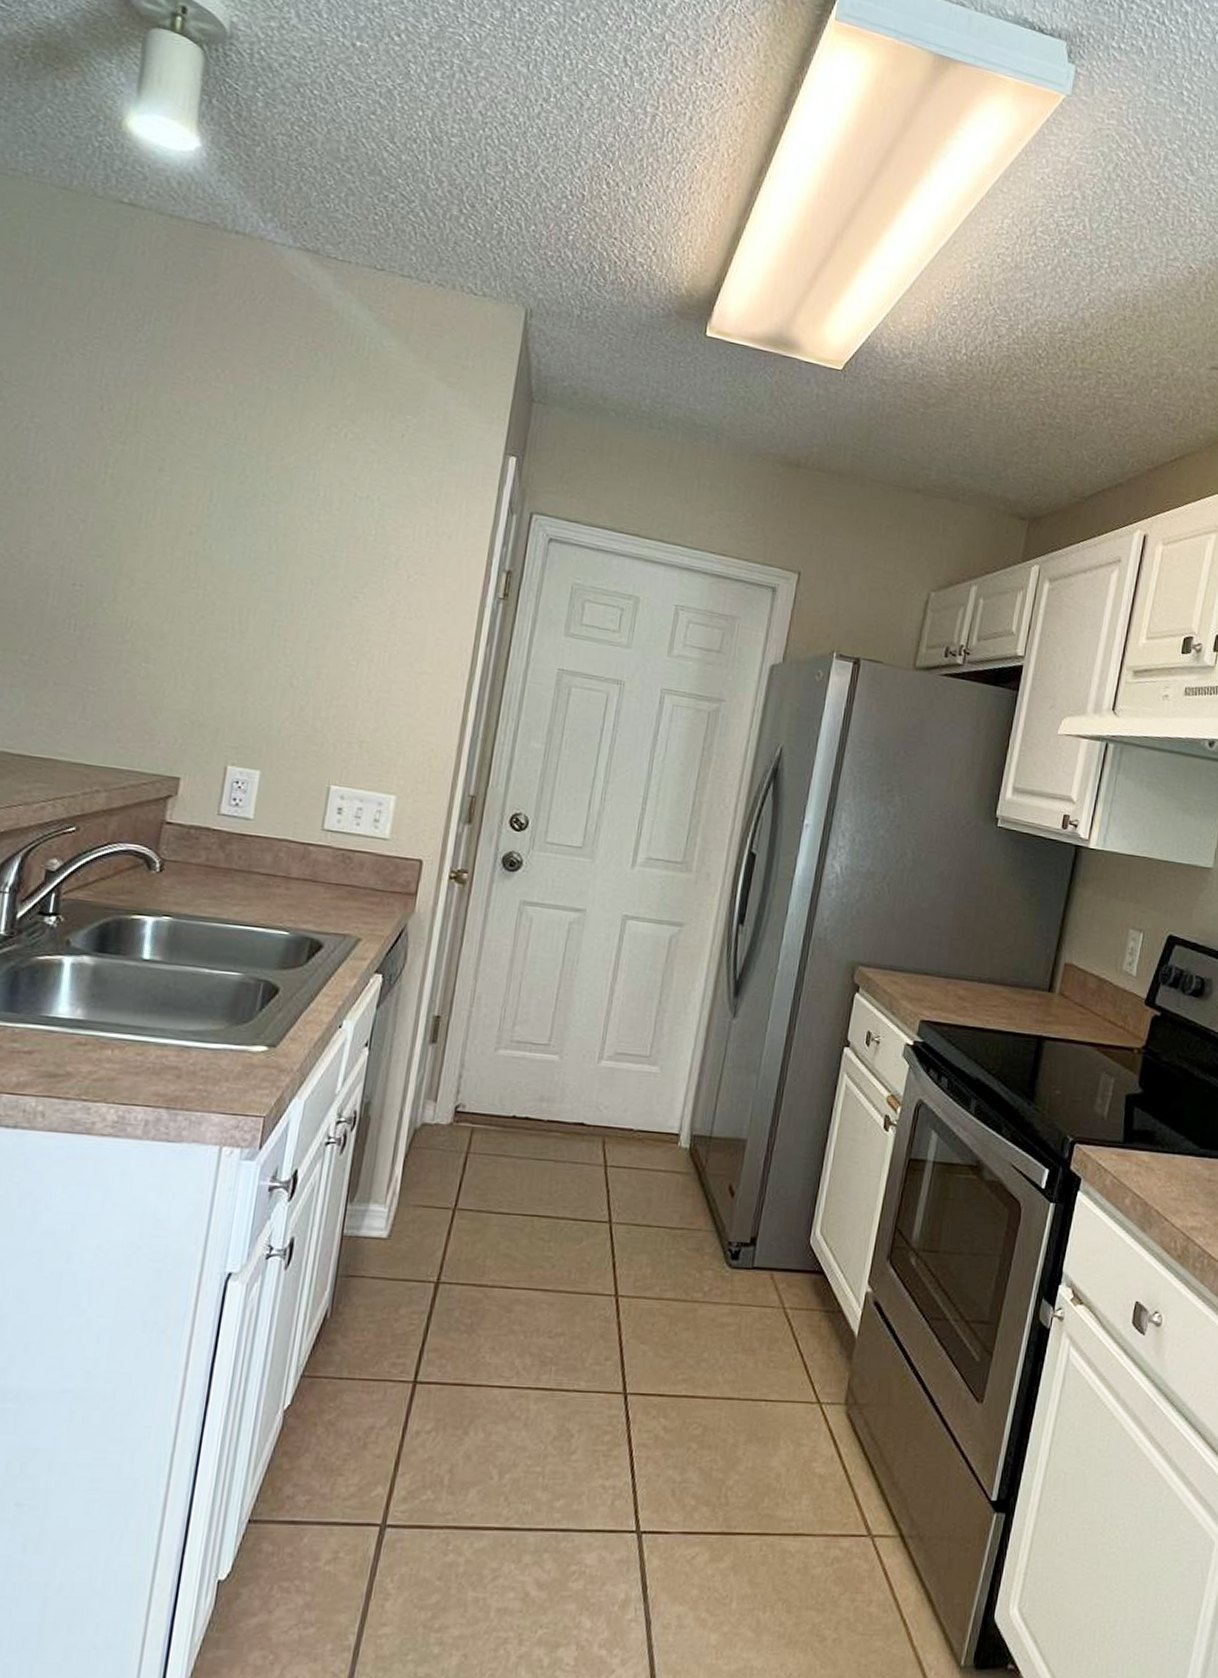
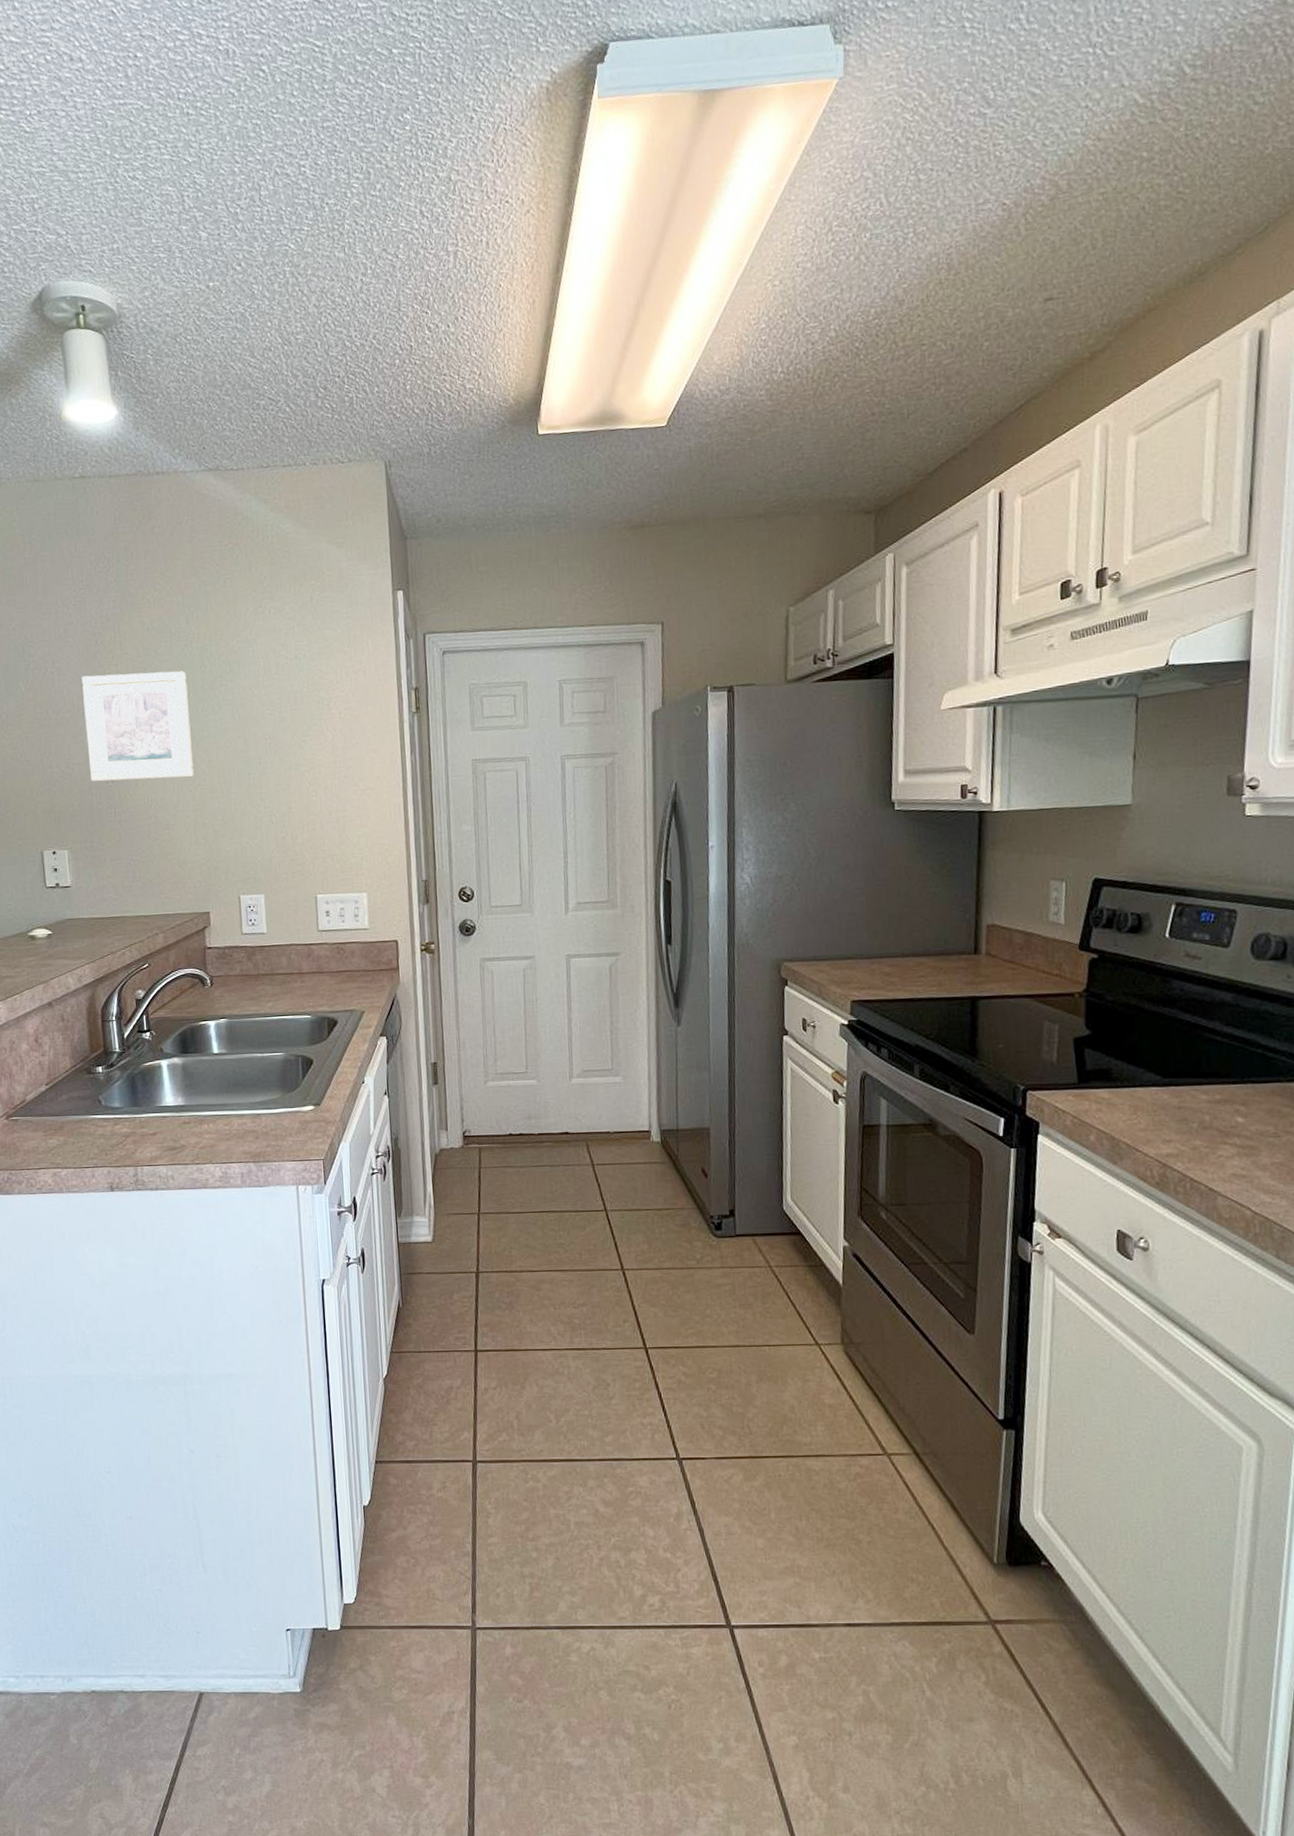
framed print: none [51,444,218,606] -> present [82,671,194,782]

